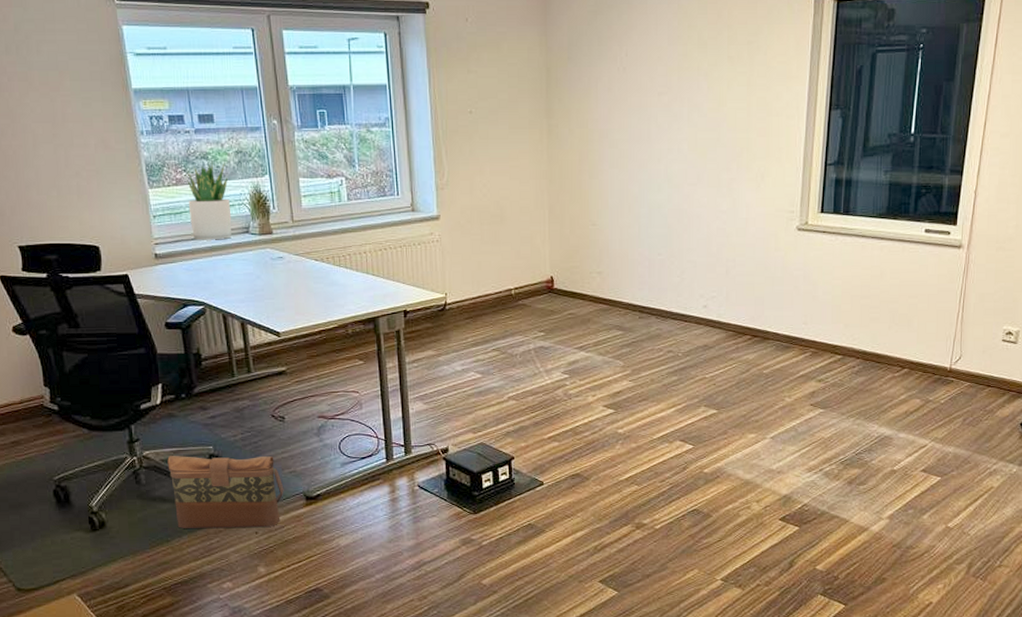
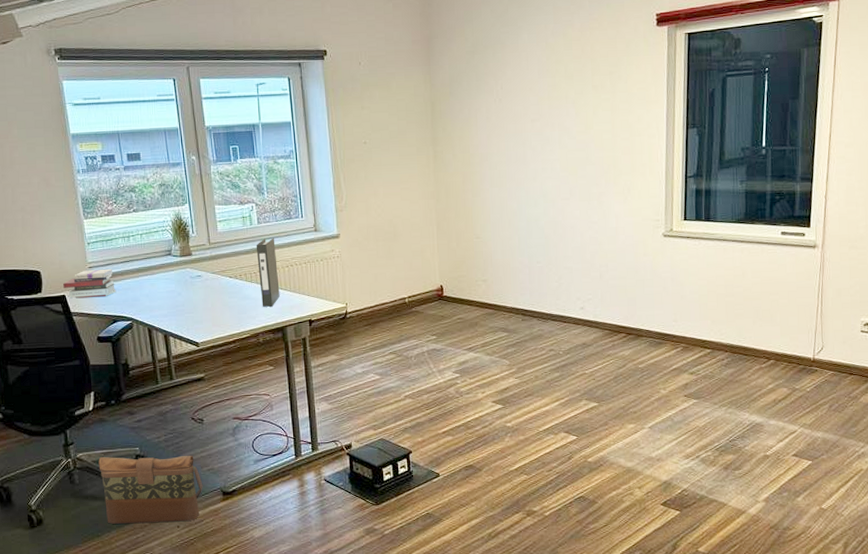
books: none [126,246,187,279] -> present [63,268,117,299]
planter: present [186,160,232,240] -> none [117,193,156,263]
binder: none [345,217,372,295] -> present [256,238,280,307]

